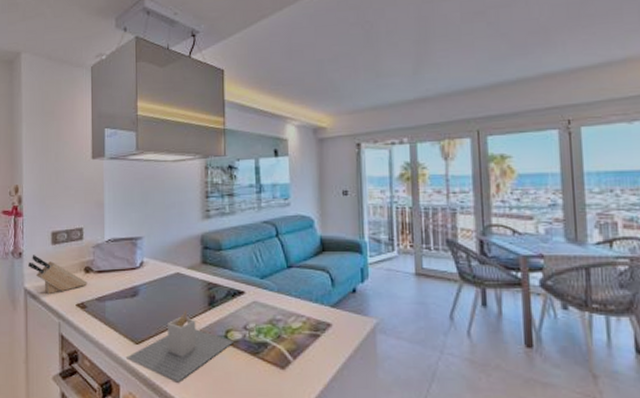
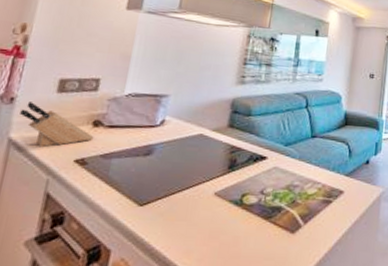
utensil holder: present [127,310,235,383] -> none [125,172,249,247]

